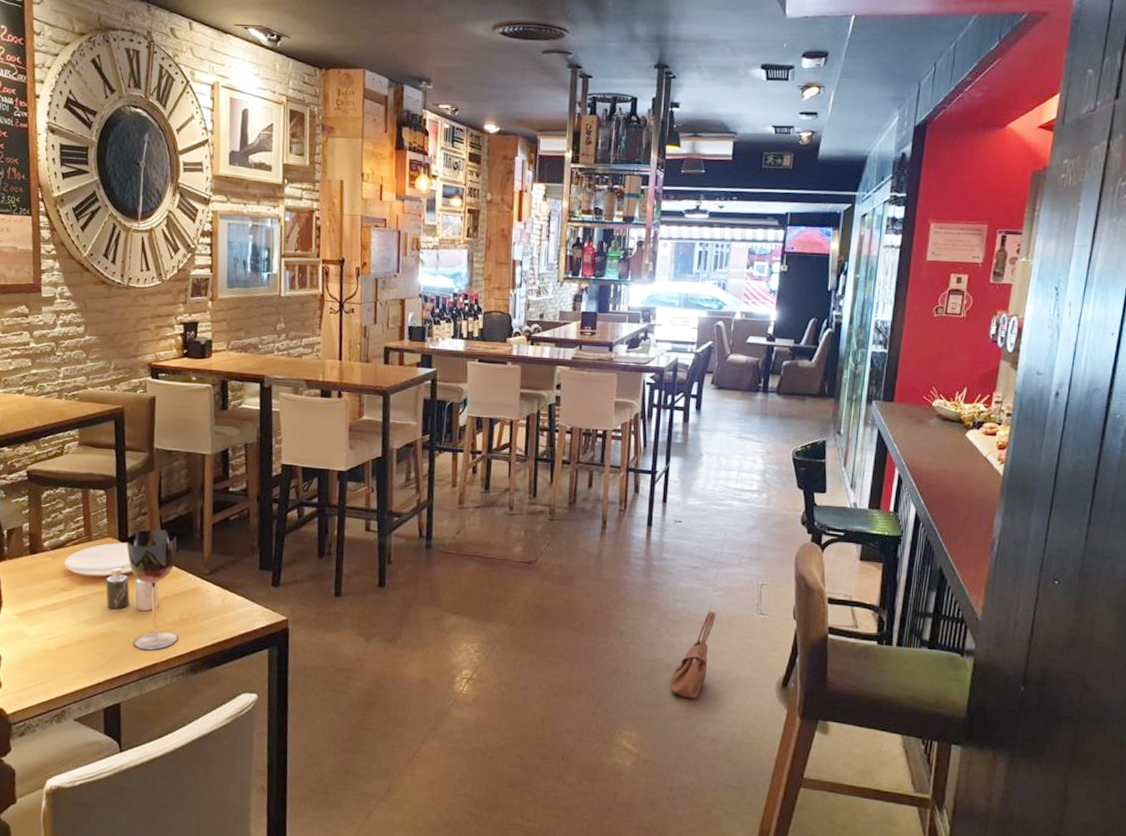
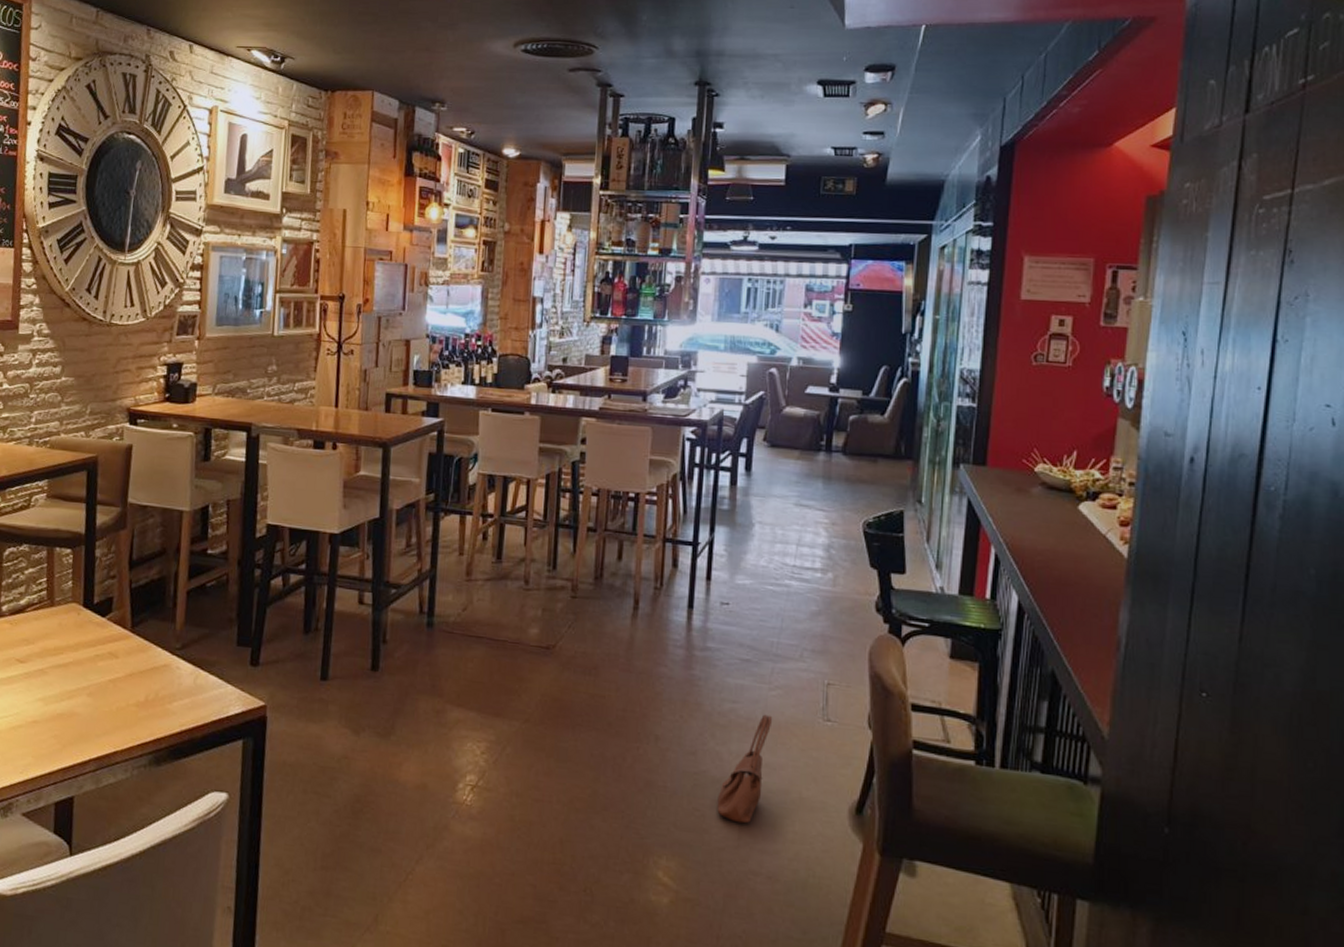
plate: present [64,542,132,577] -> none [22,608,96,648]
candle: present [105,566,159,612] -> none [65,636,124,690]
wineglass: present [126,529,178,651] -> none [91,595,147,736]

